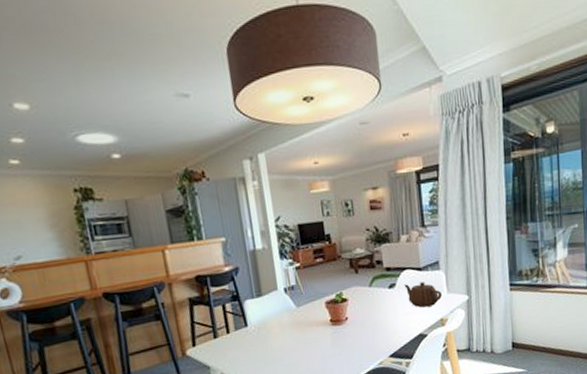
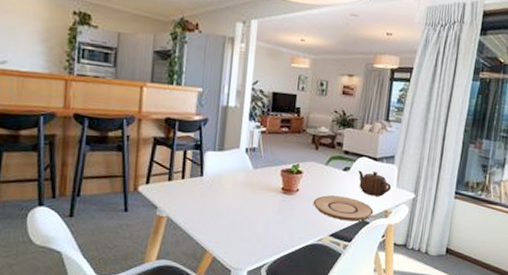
plate: none [365,314,429,339] -> present [313,195,374,222]

